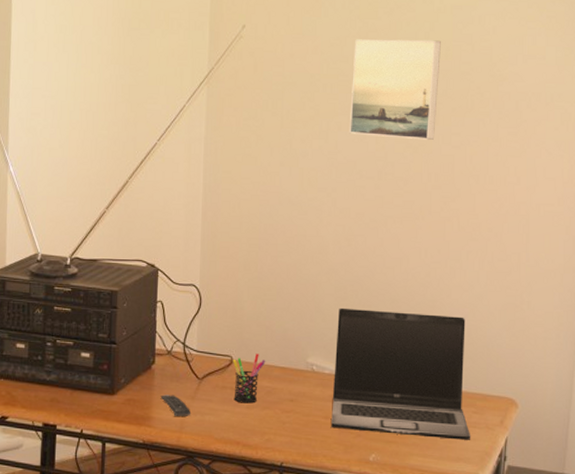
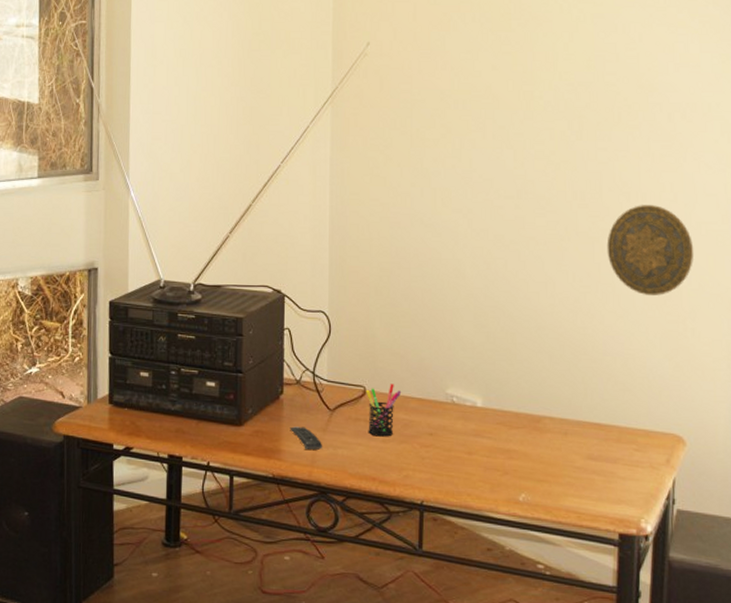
laptop: present [331,307,471,440] -> none [475,335,634,480]
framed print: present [350,39,441,141] -> none [485,51,582,157]
decorative plate: none [456,187,533,272] -> present [606,205,694,297]

